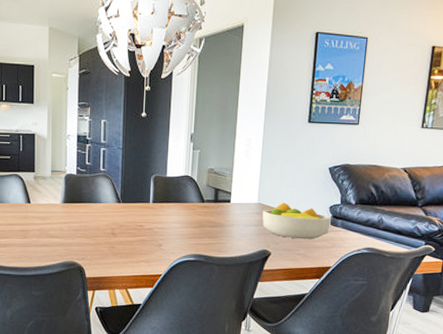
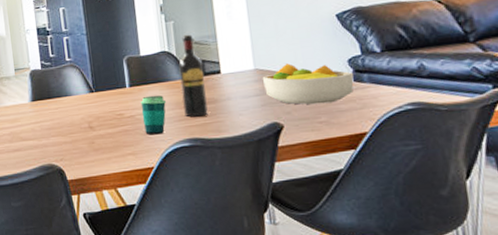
cup: none [159,213,182,248] -> present [140,94,167,135]
wine bottle: none [195,164,218,237] -> present [178,34,208,117]

